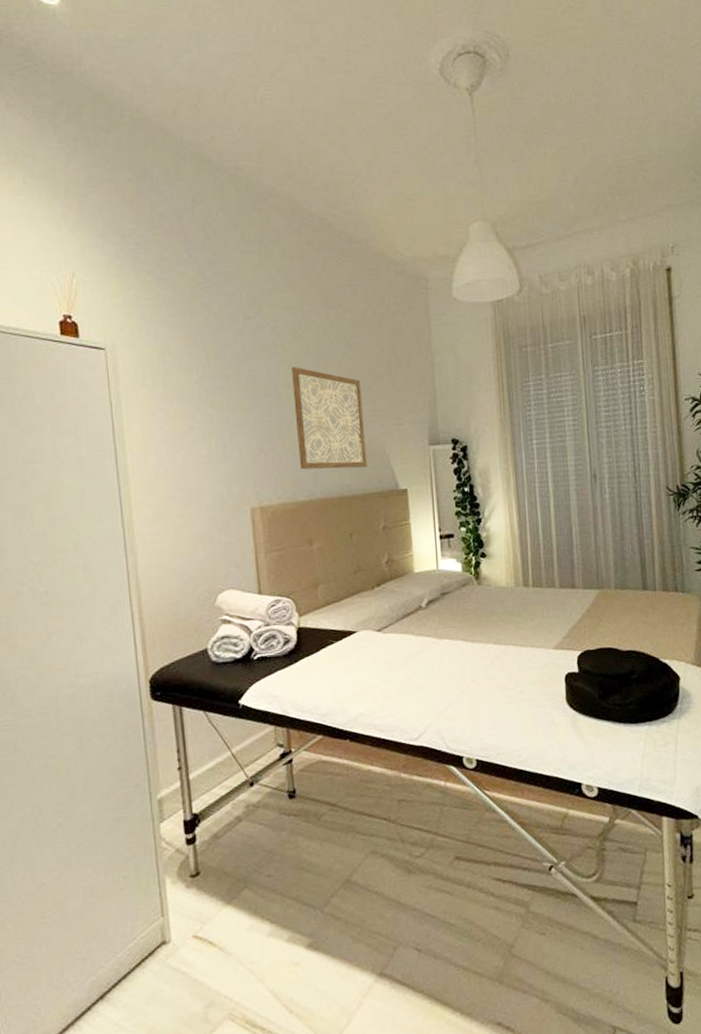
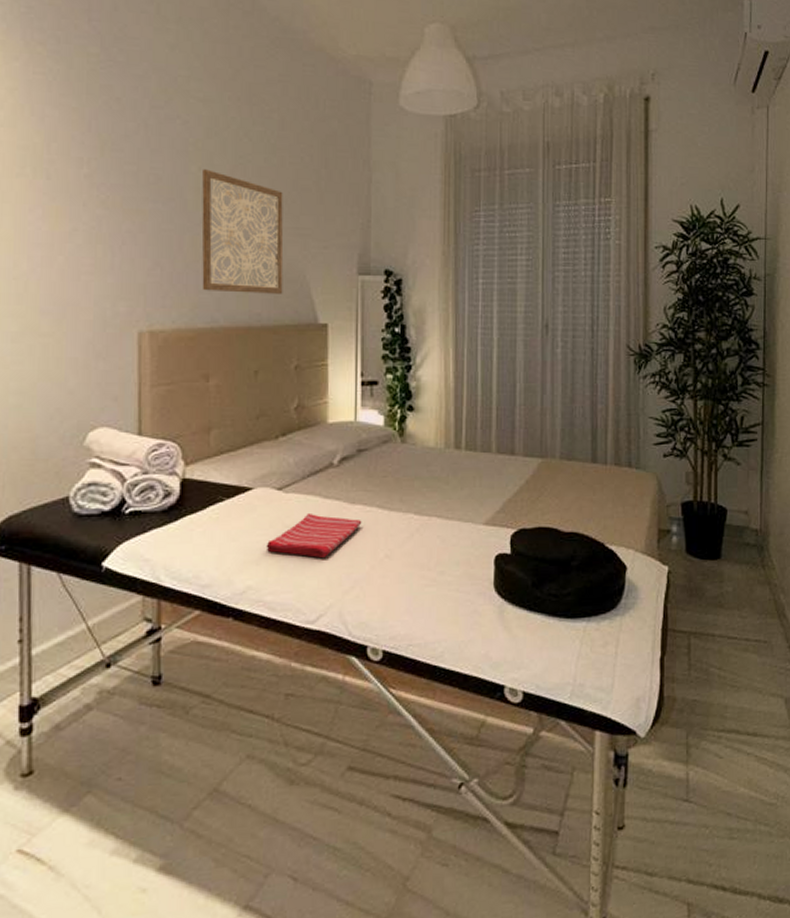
dish towel: none [371,648,450,686] -> present [266,512,362,558]

